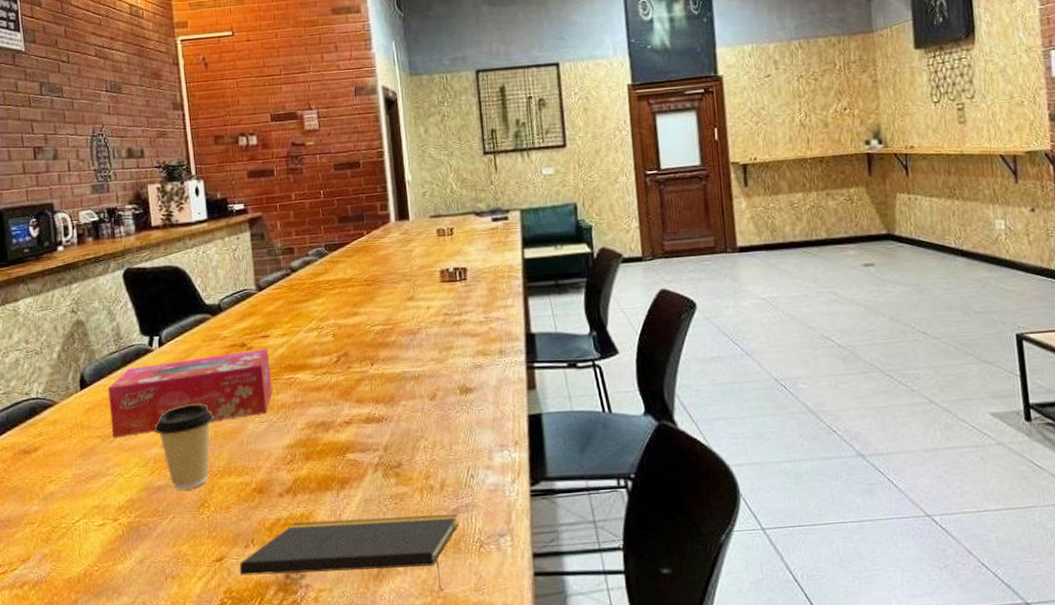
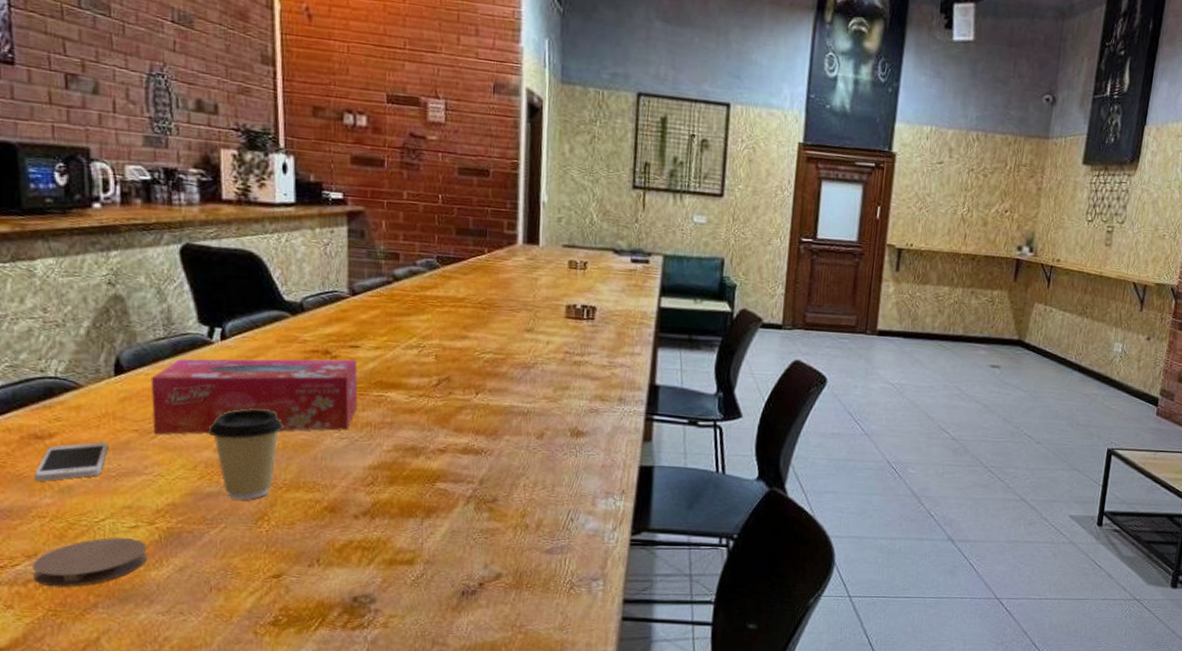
smartphone: none [25,450,79,491] -> present [35,442,109,481]
coaster: none [26,536,114,587] -> present [32,537,147,587]
notepad: present [240,513,458,592] -> none [300,546,551,628]

